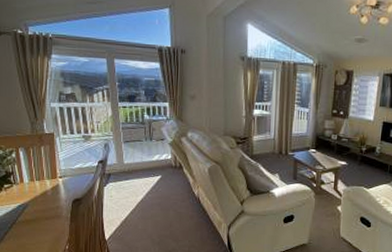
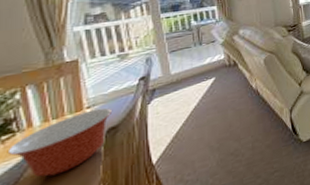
mixing bowl: none [8,180,77,226] -> present [7,107,111,178]

